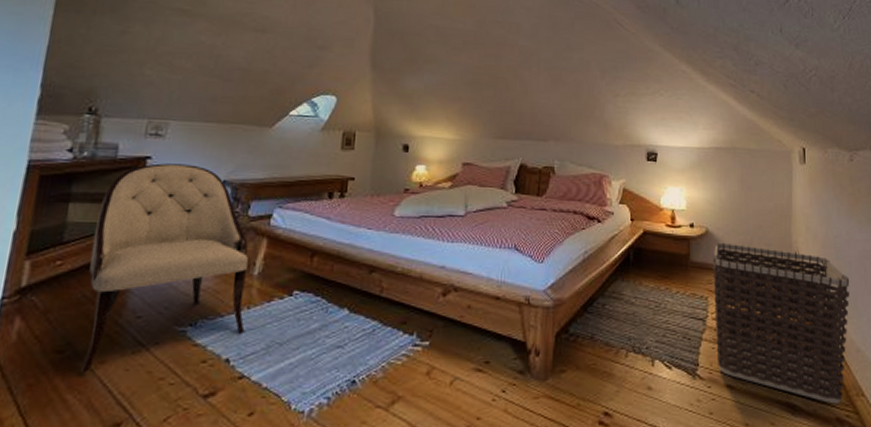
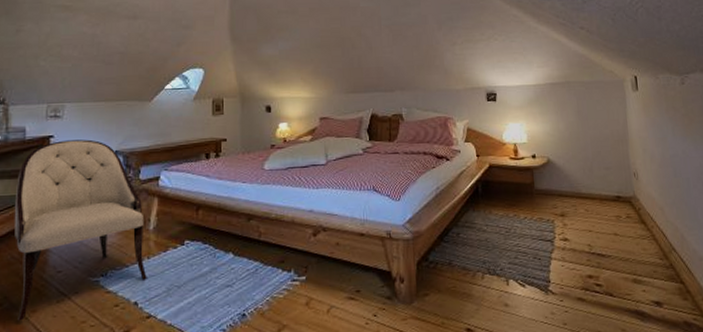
clothes hamper: present [713,242,850,404] -> none [555,169,690,309]

